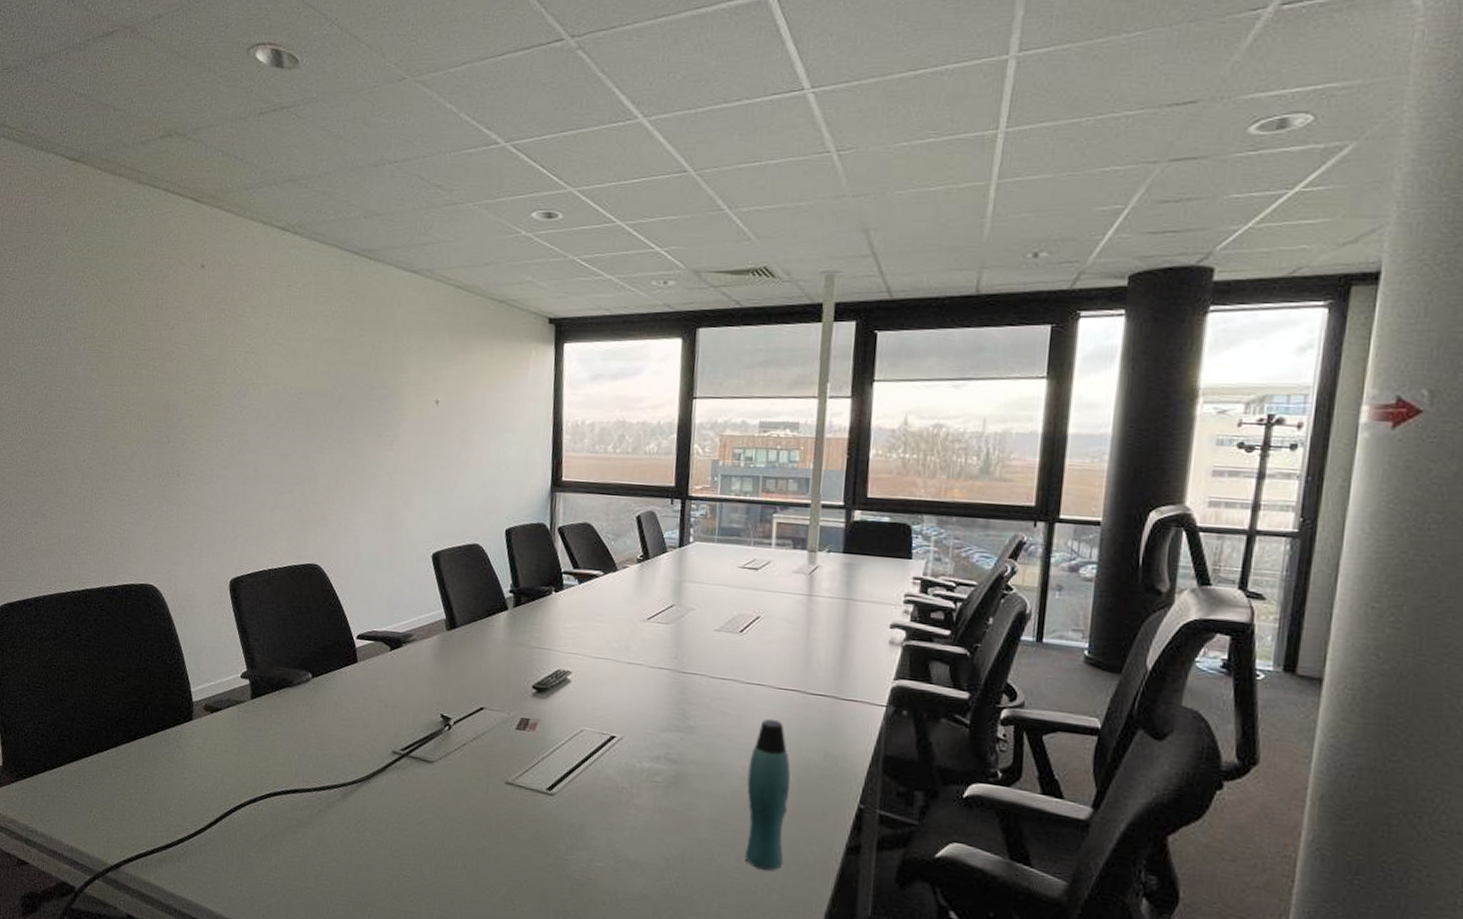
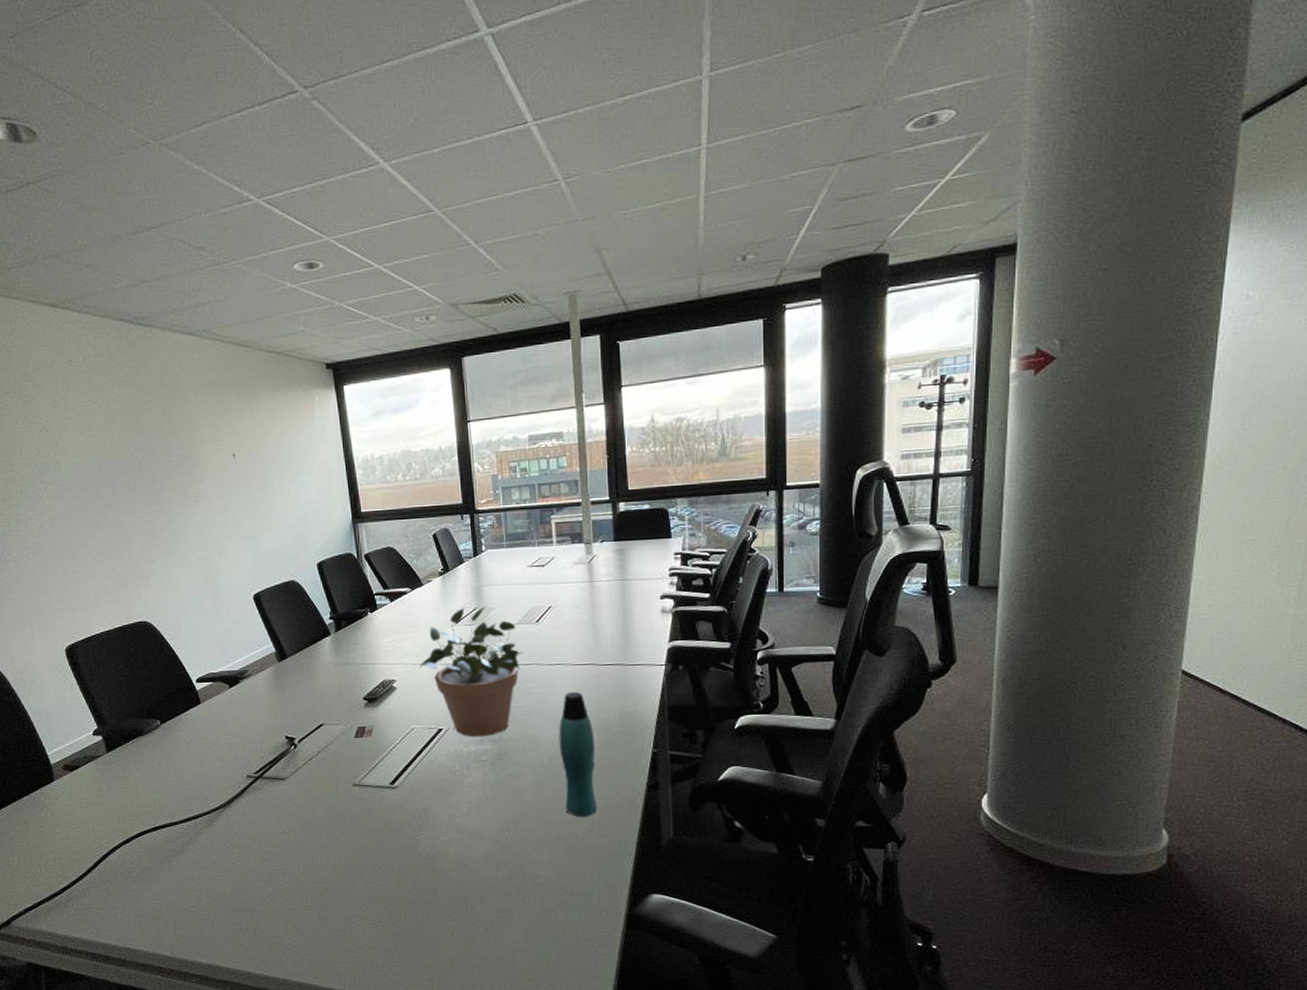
potted plant: none [599,602,726,754] -> present [419,606,528,737]

